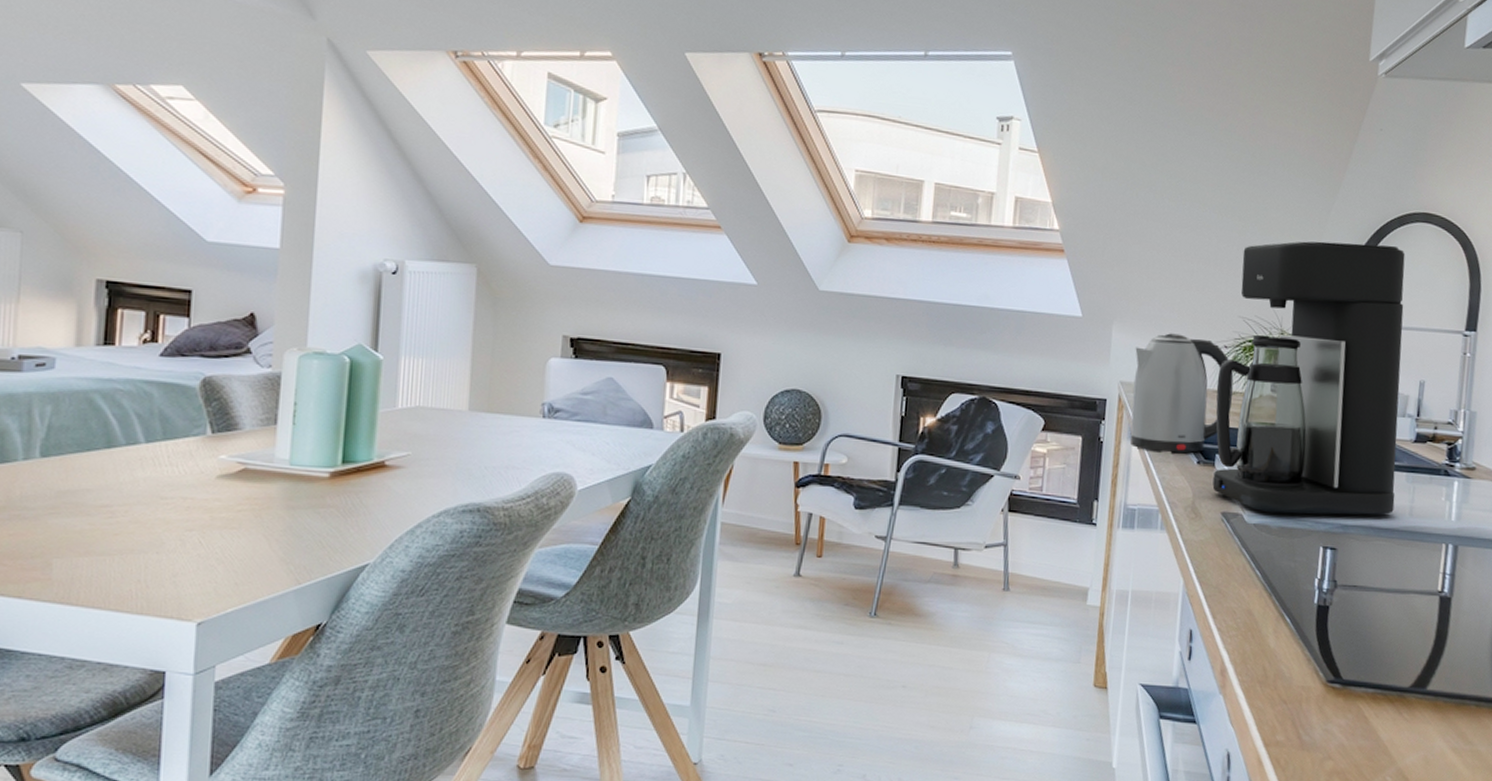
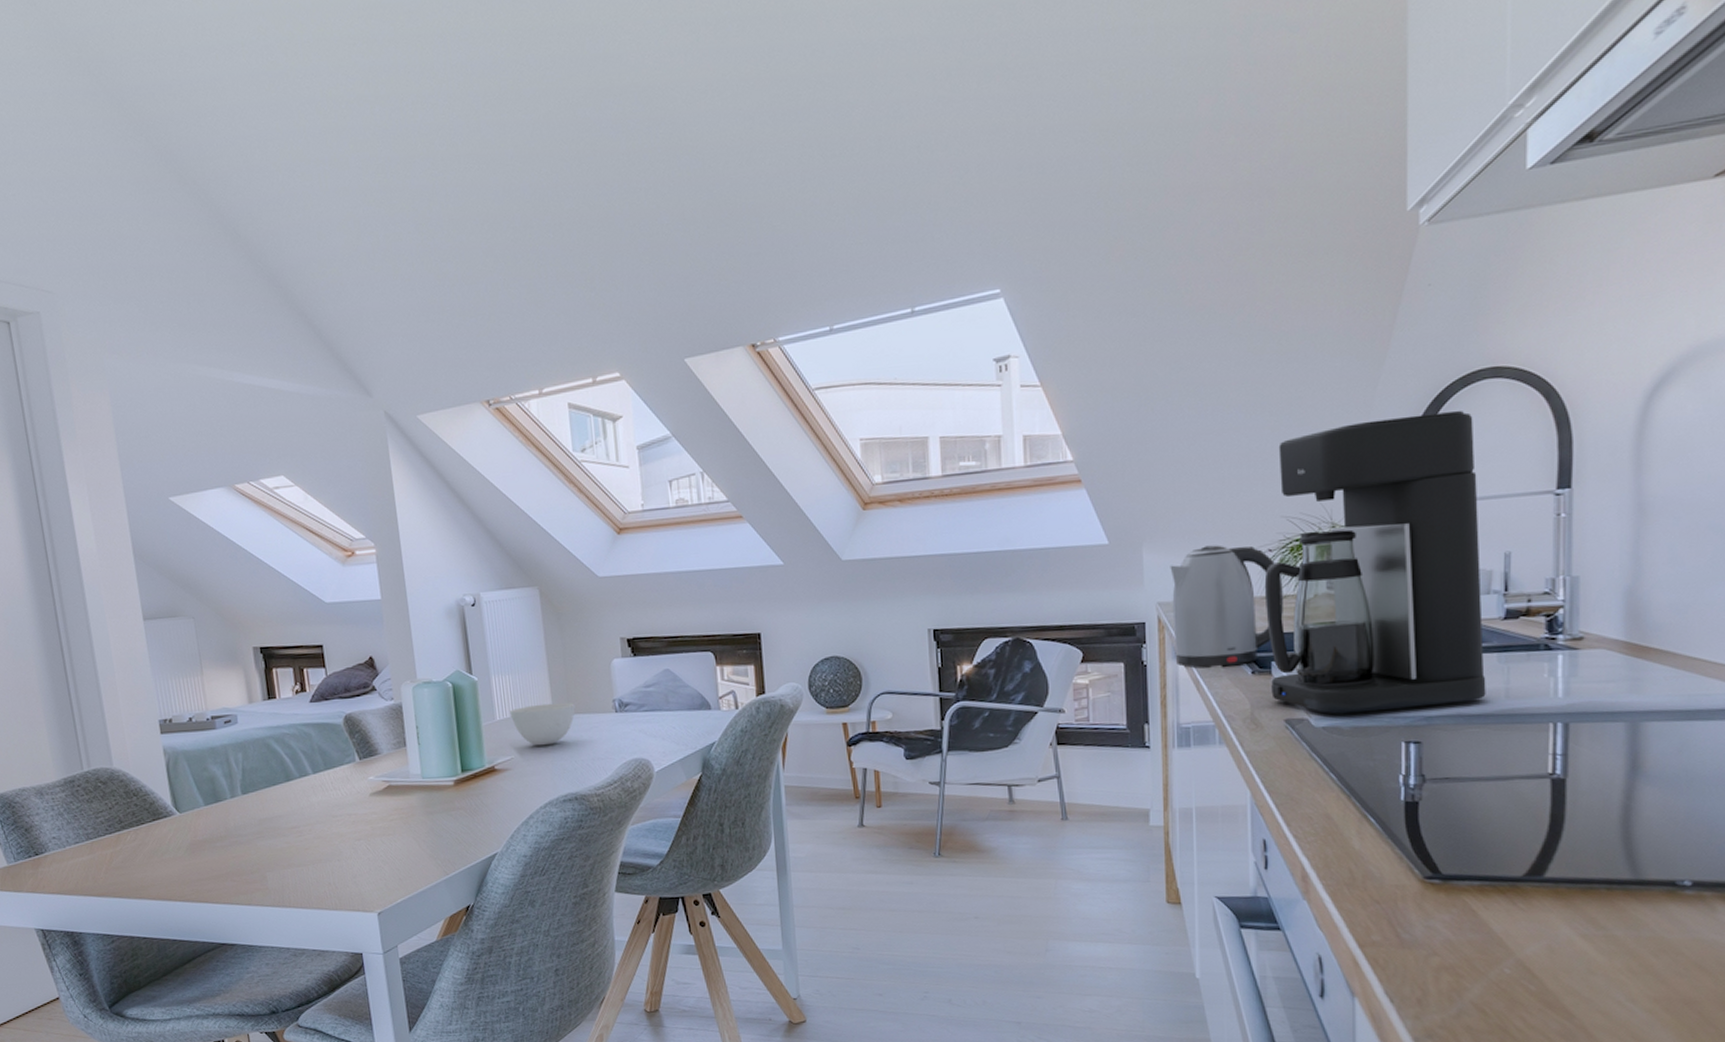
bowl: none [415,396,496,445] -> present [509,702,576,746]

